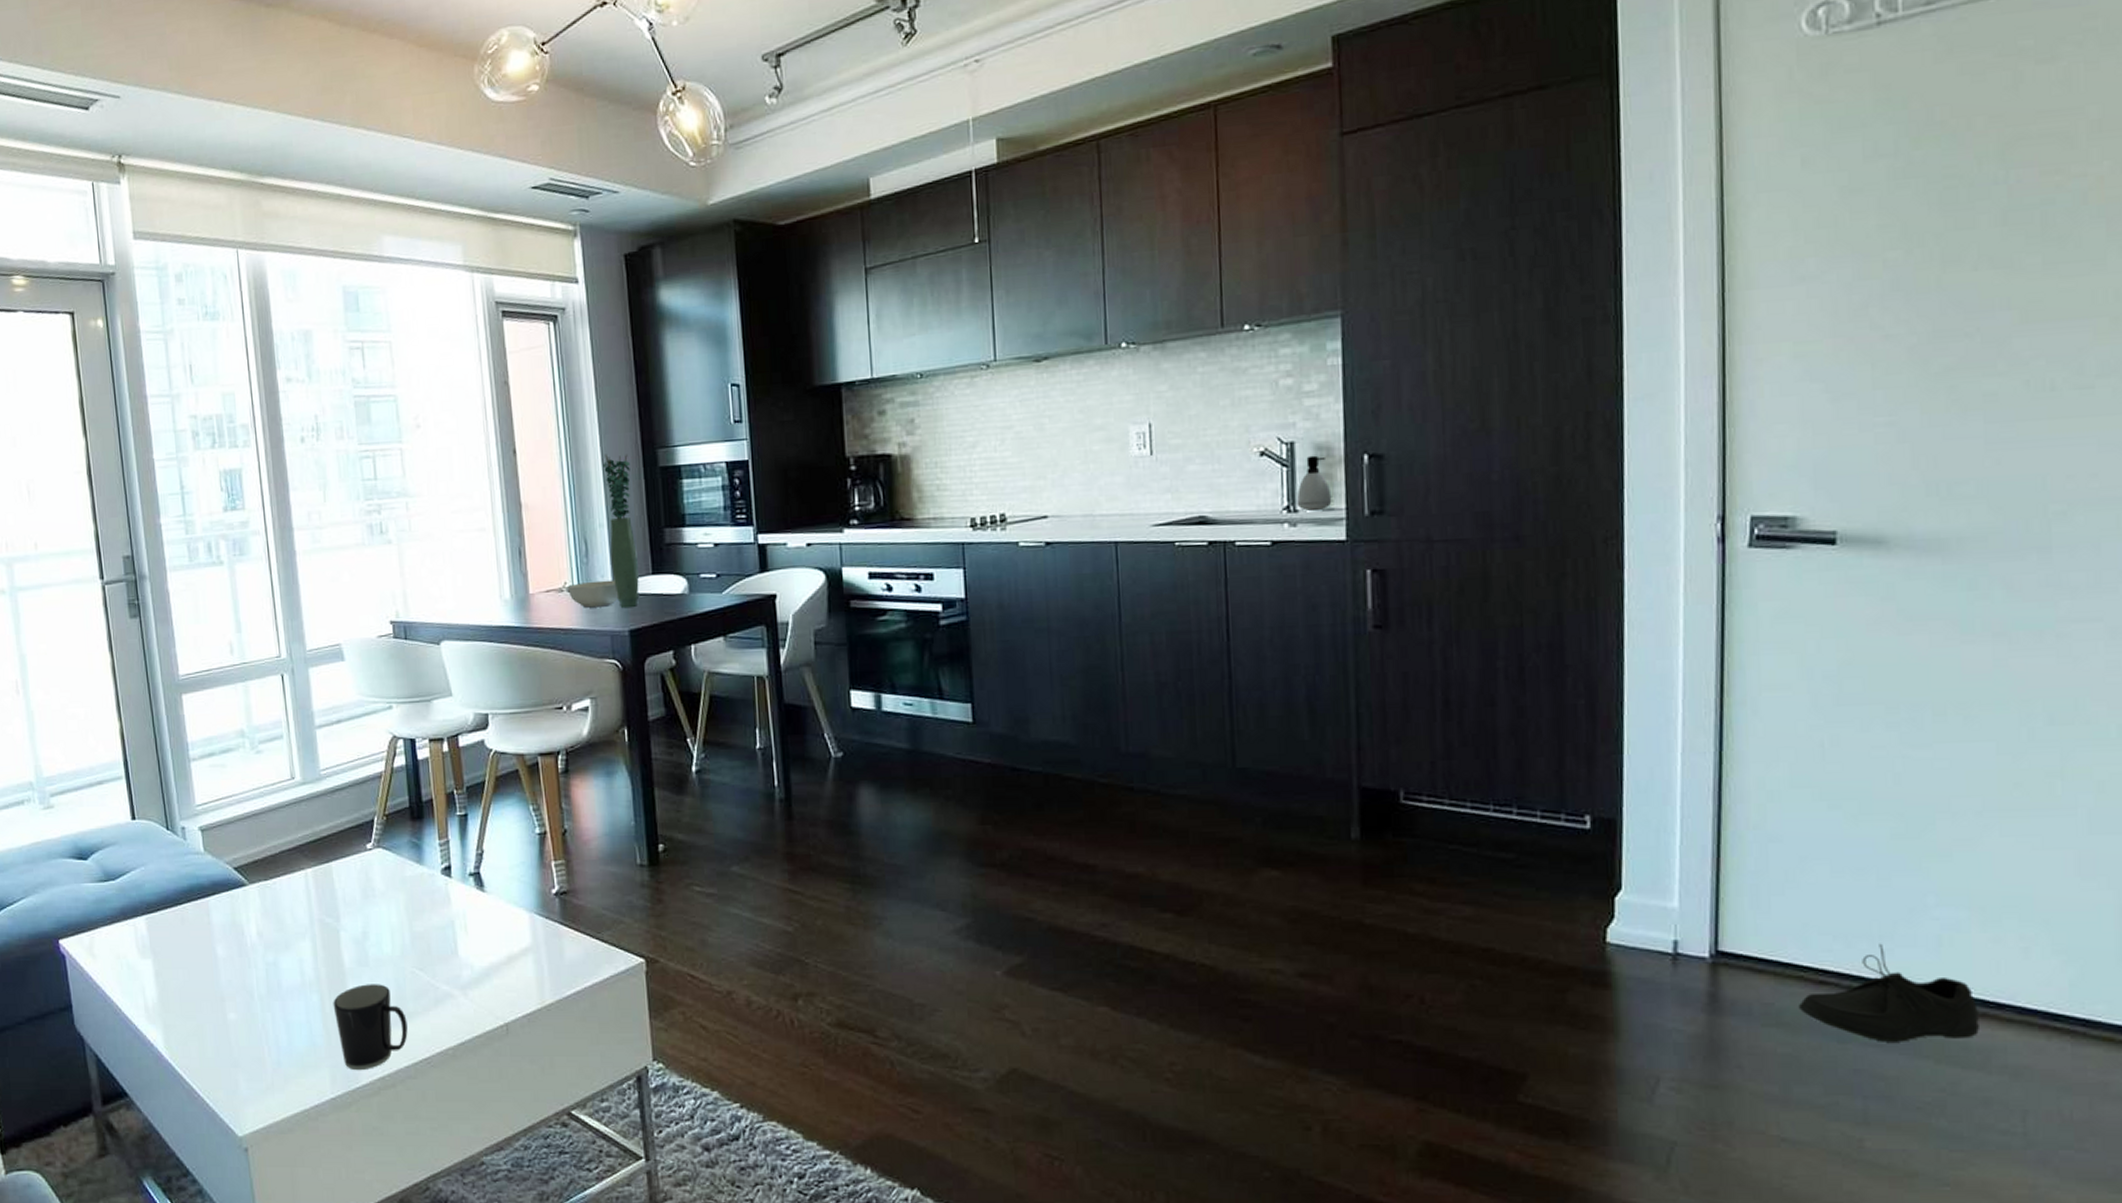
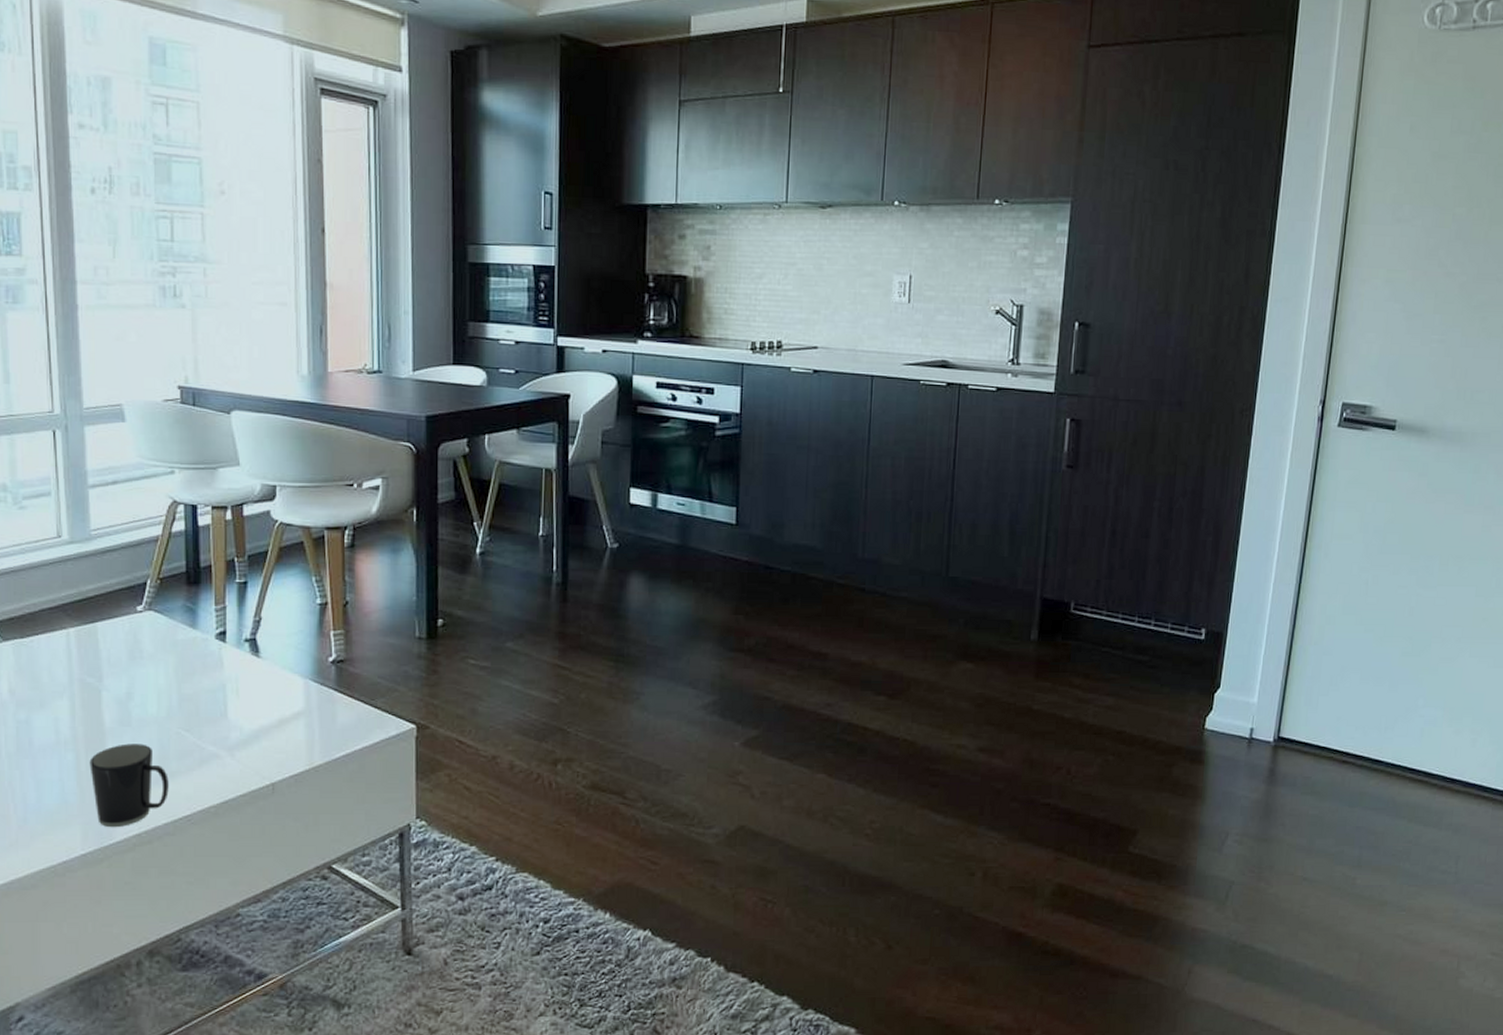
bowl: present [567,580,618,608] -> none [366,365,417,391]
vase: present [602,454,639,609] -> none [412,244,440,395]
soap dispenser: present [1296,455,1332,512] -> none [1019,318,1047,366]
shoe: present [1798,943,1979,1042] -> none [1326,733,1440,807]

